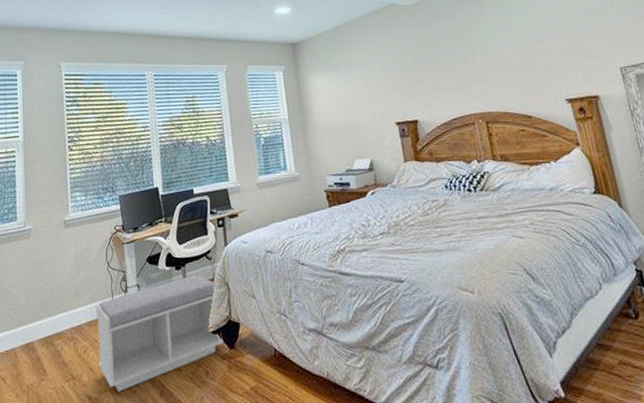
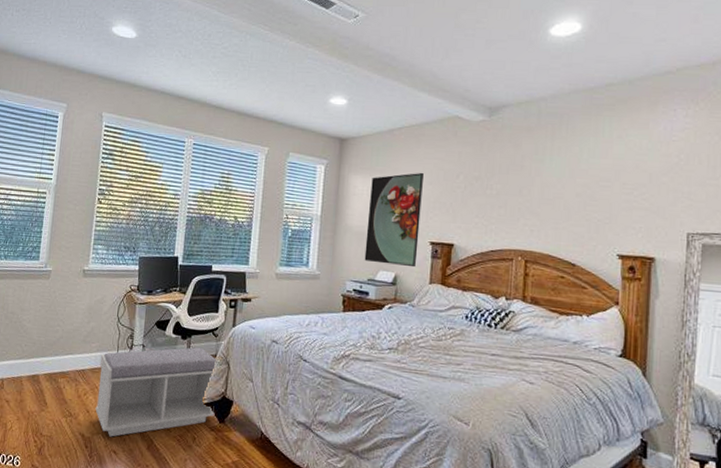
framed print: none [329,60,388,153] -> present [364,172,424,268]

